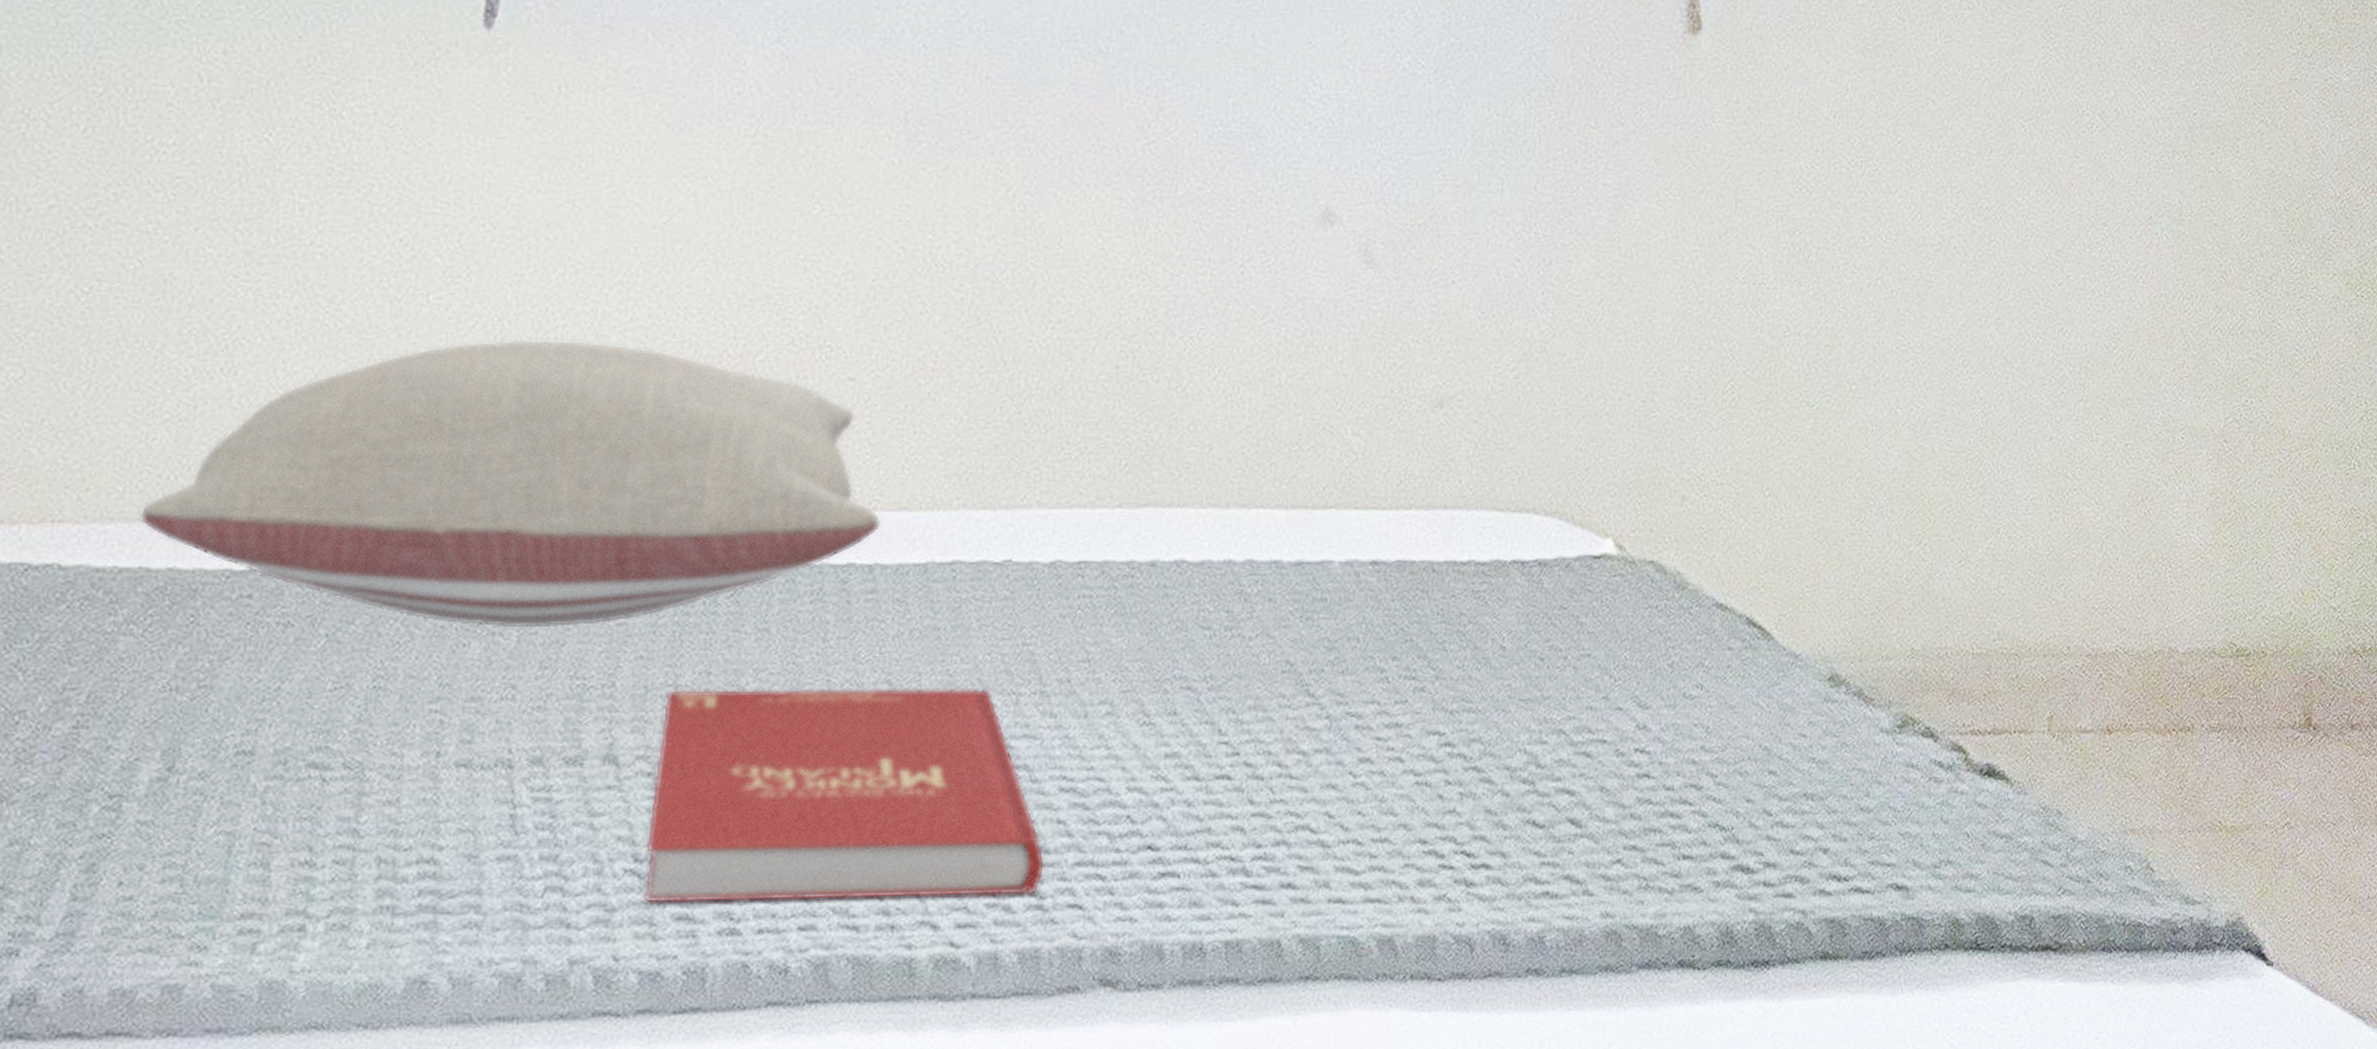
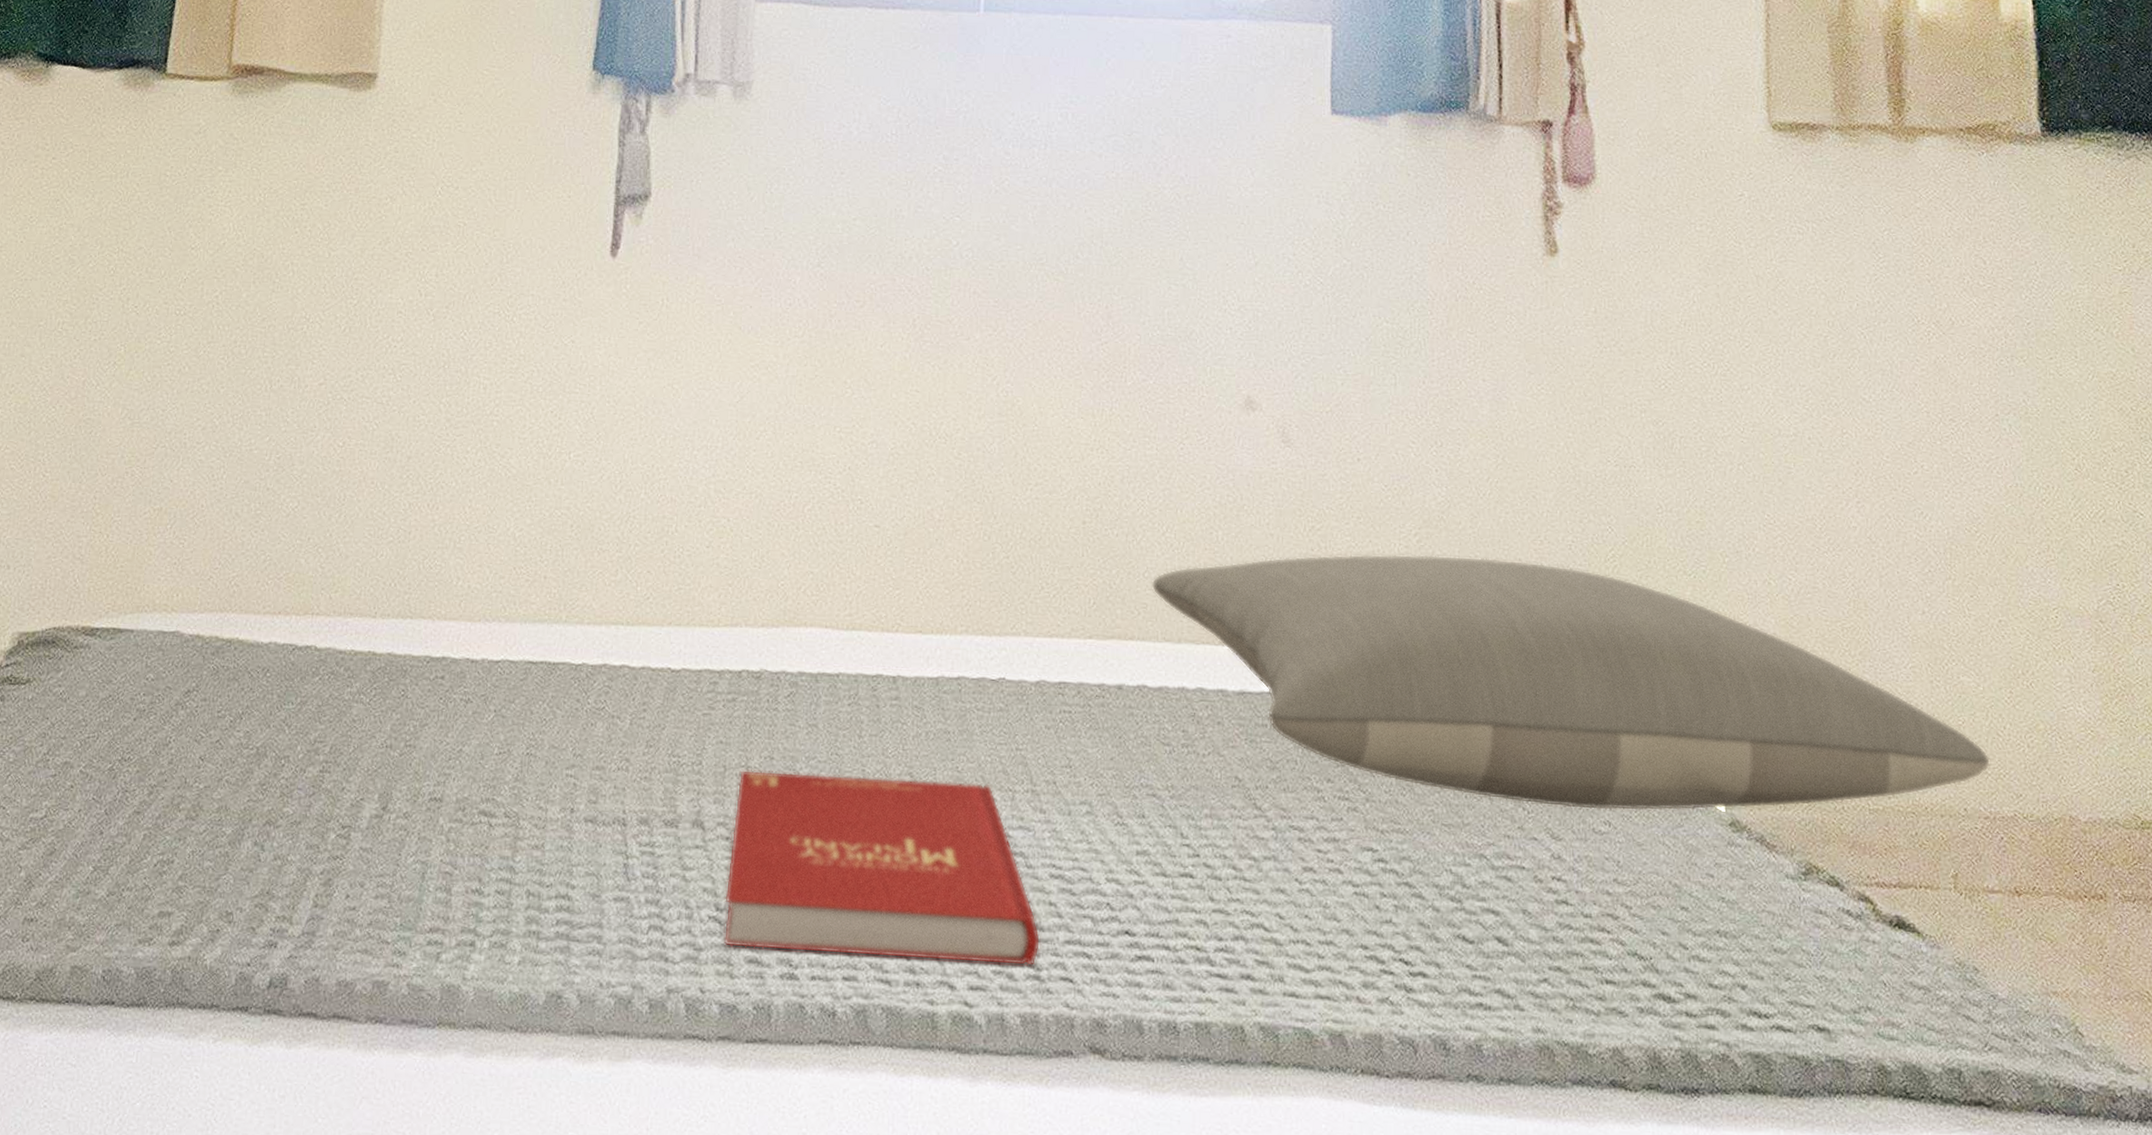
pillow: present [139,339,882,630] -> none [370,488,902,715]
pillow: none [1197,393,2099,672] -> present [1151,554,1990,811]

